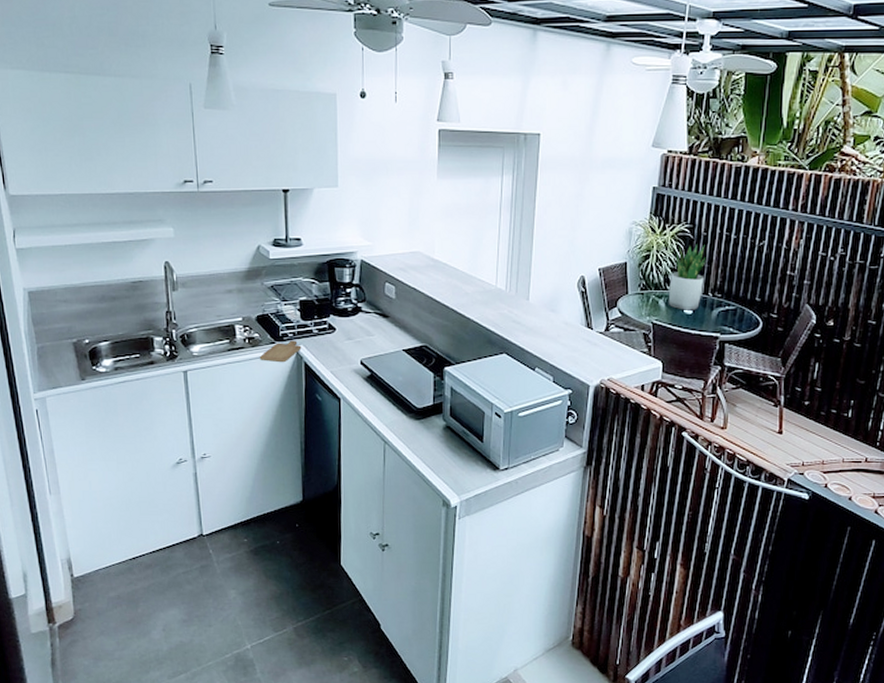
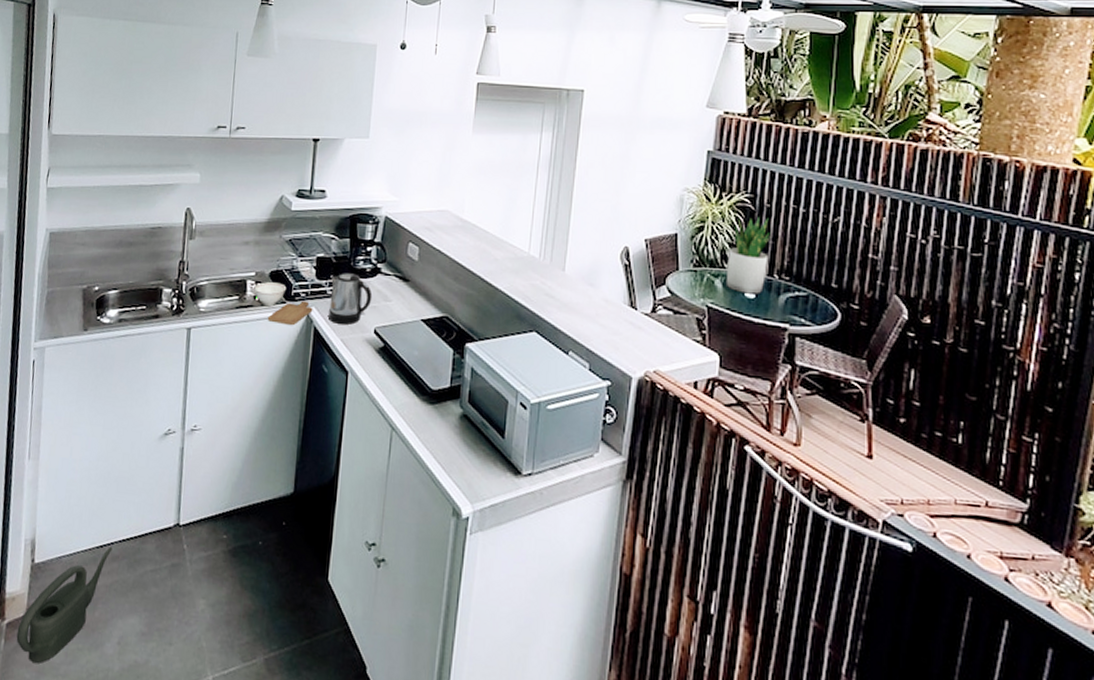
watering can: none [69,557,145,653] -> present [16,545,113,664]
bowl: none [243,326,274,347] -> present [254,282,287,307]
kettle: none [316,313,356,358] -> present [328,273,373,325]

